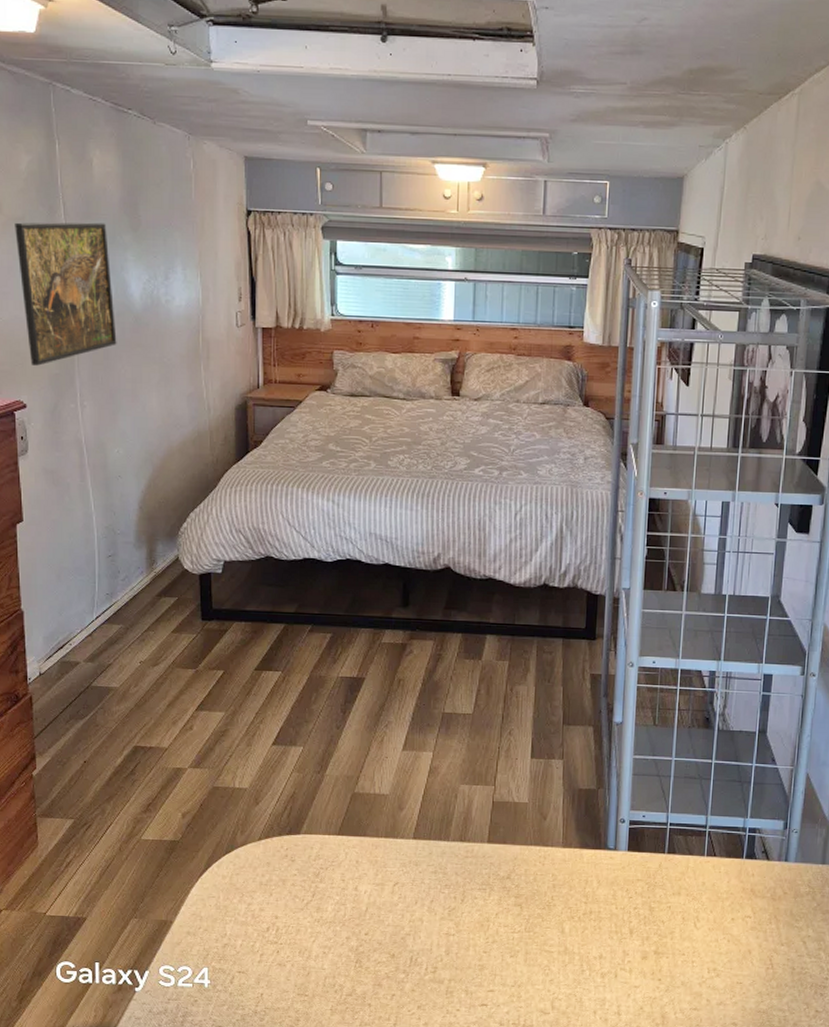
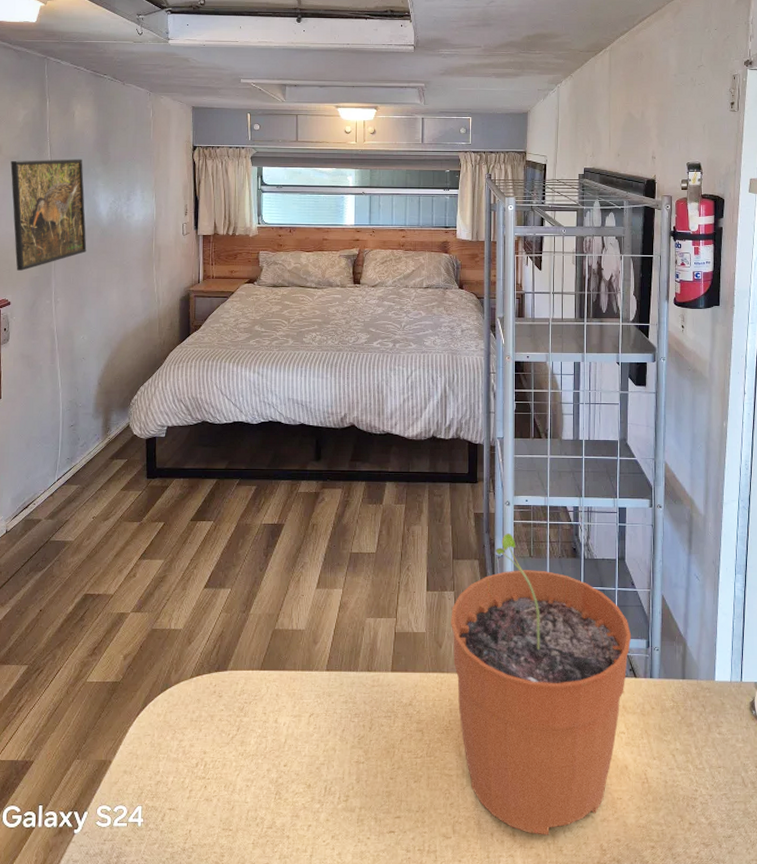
plant pot: none [558,698,768,1016] -> present [451,533,632,835]

